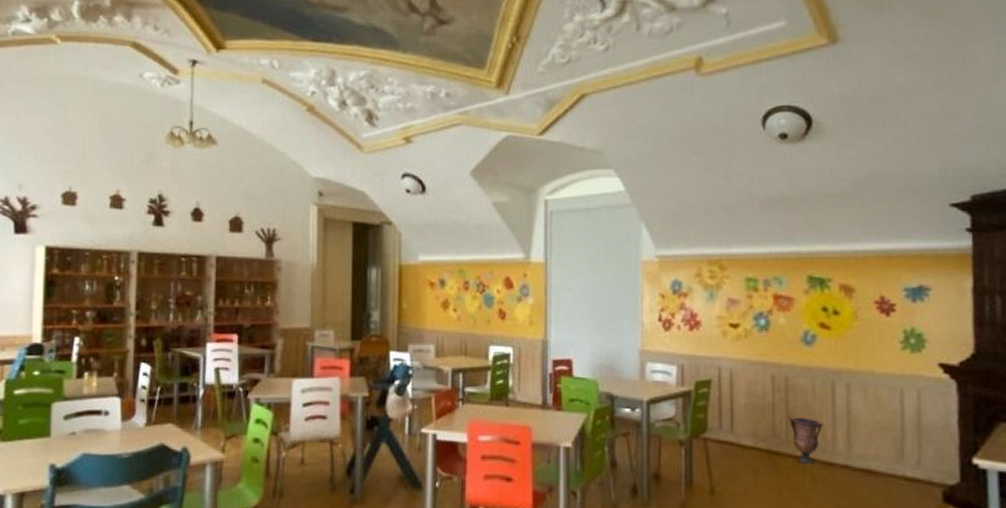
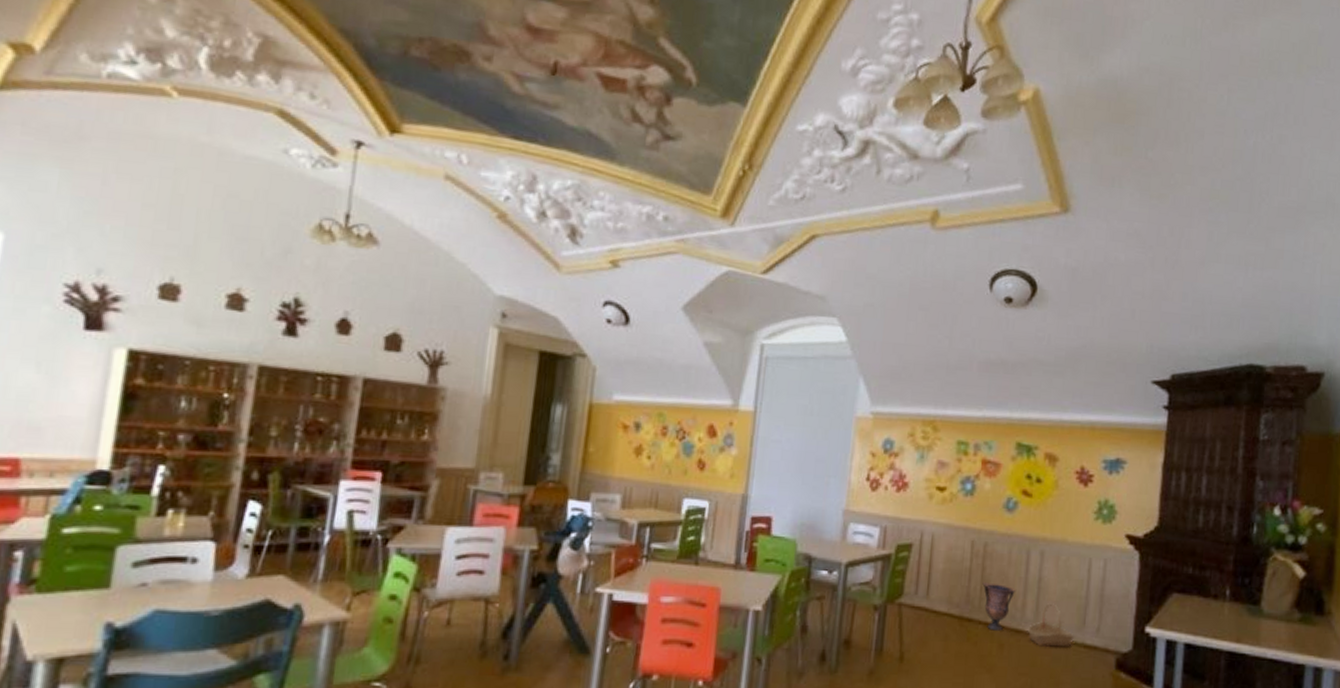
basket: none [840,435,894,480] -> present [1027,603,1075,647]

